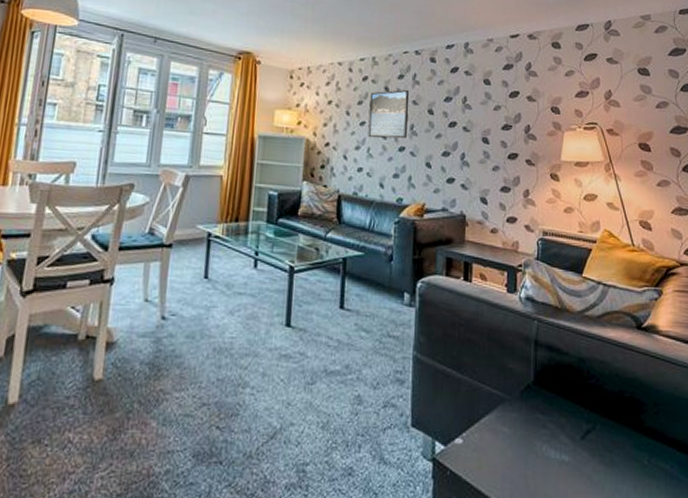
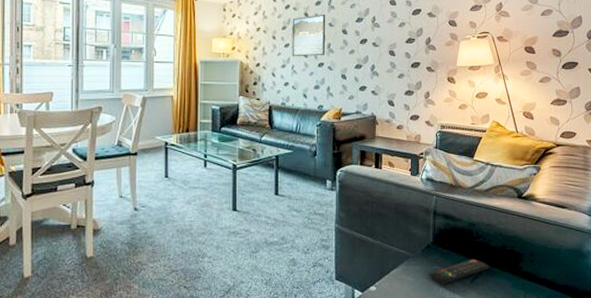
remote control: none [528,406,605,440] -> present [428,258,489,285]

